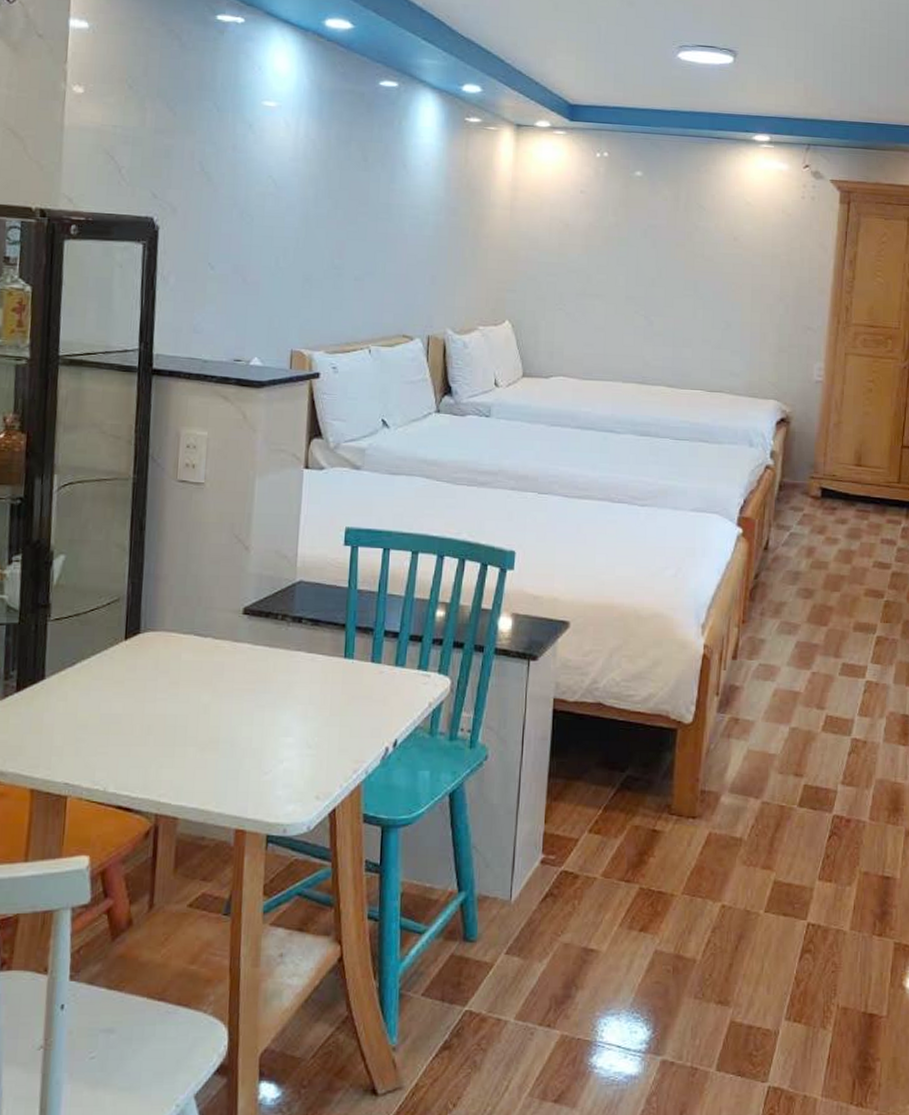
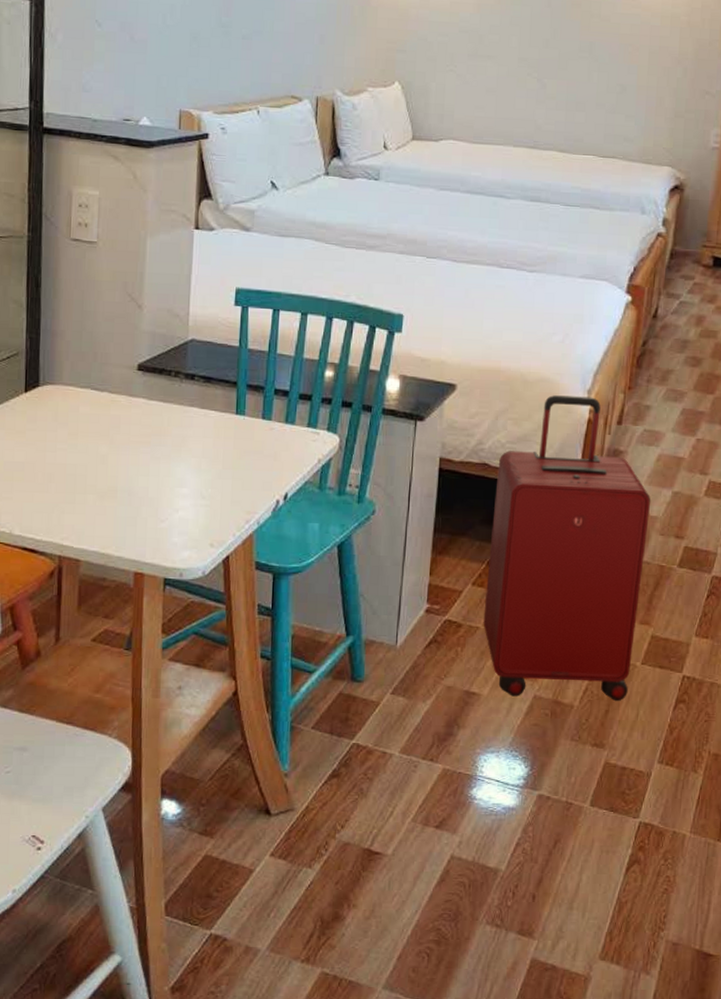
suitcase: none [600,631,769,953] -> present [483,395,651,701]

